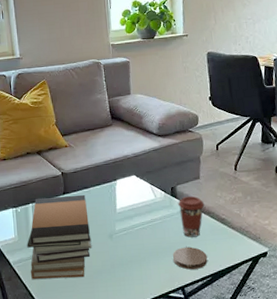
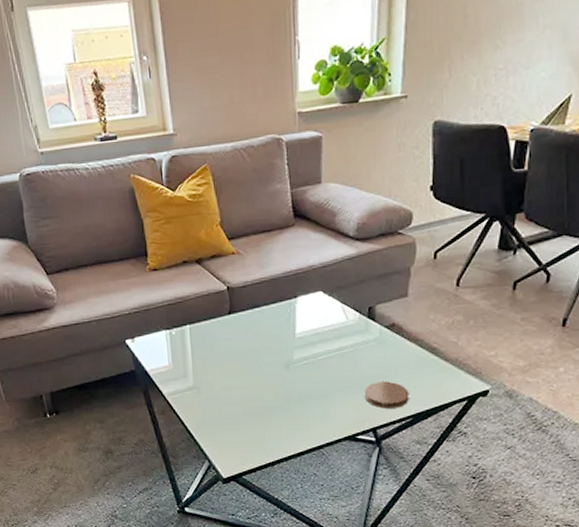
book stack: present [27,194,92,279] -> none [183,314,264,414]
coffee cup: present [178,195,205,238] -> none [376,318,412,370]

